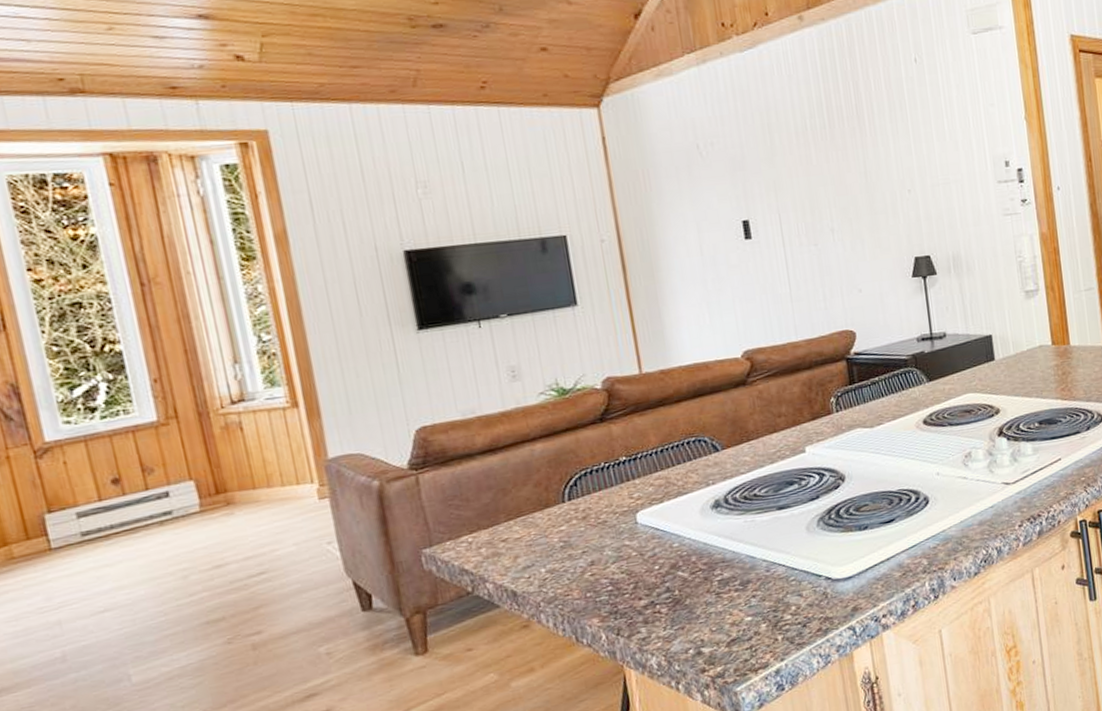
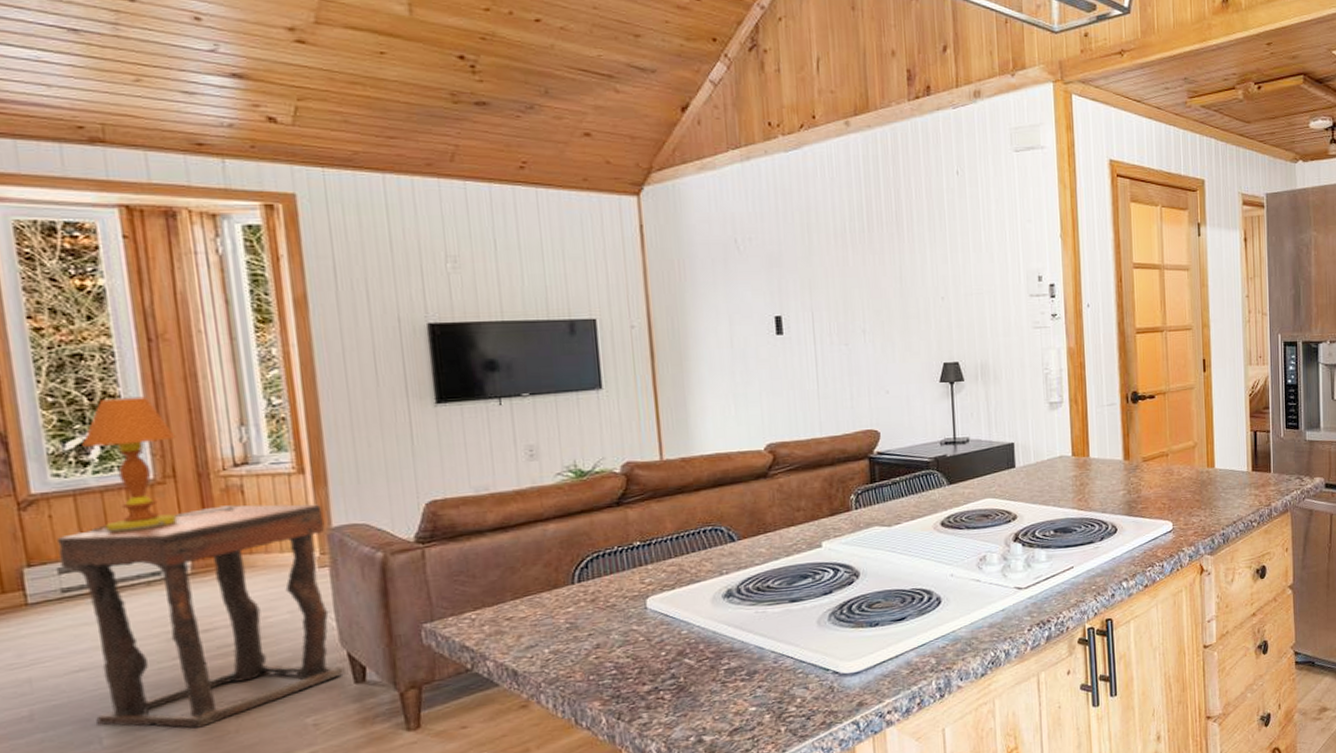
side table: none [73,436,352,663] -> present [57,504,345,729]
table lamp: none [88,340,236,477] -> present [81,396,235,534]

